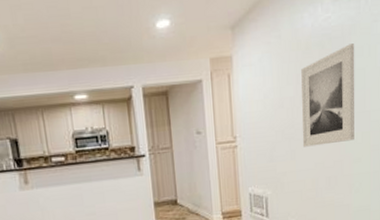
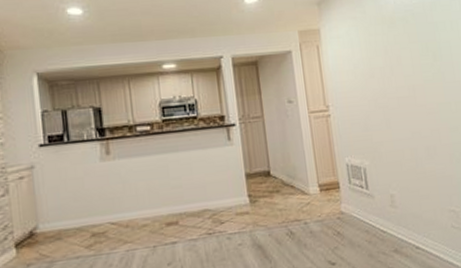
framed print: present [301,43,355,147] -> none [388,19,449,116]

